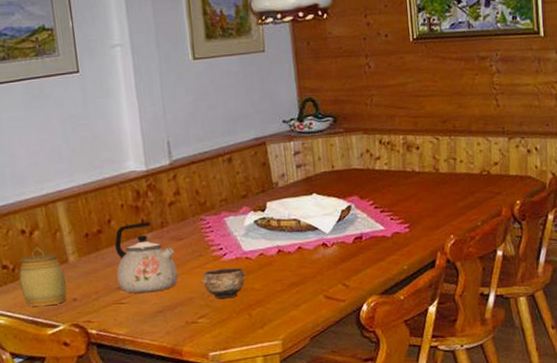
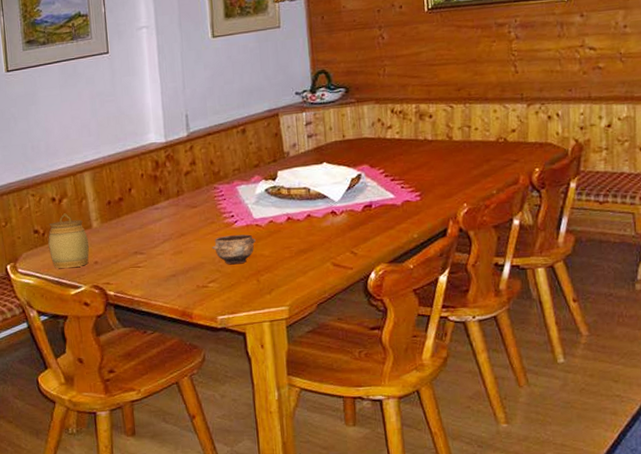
kettle: present [114,222,178,294] -> none [133,190,191,258]

